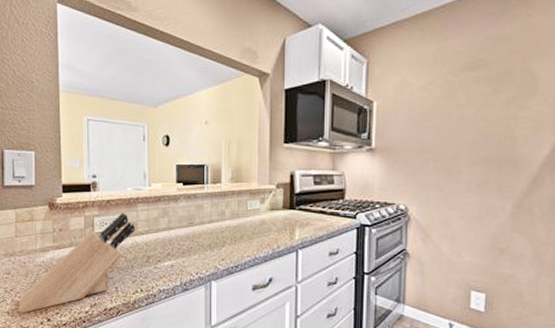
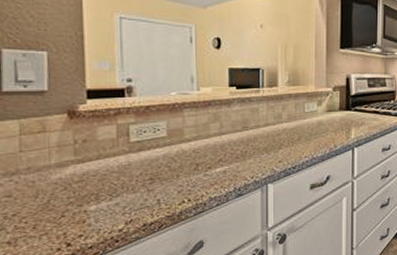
knife block: present [18,212,135,314] -> none [23,118,181,242]

